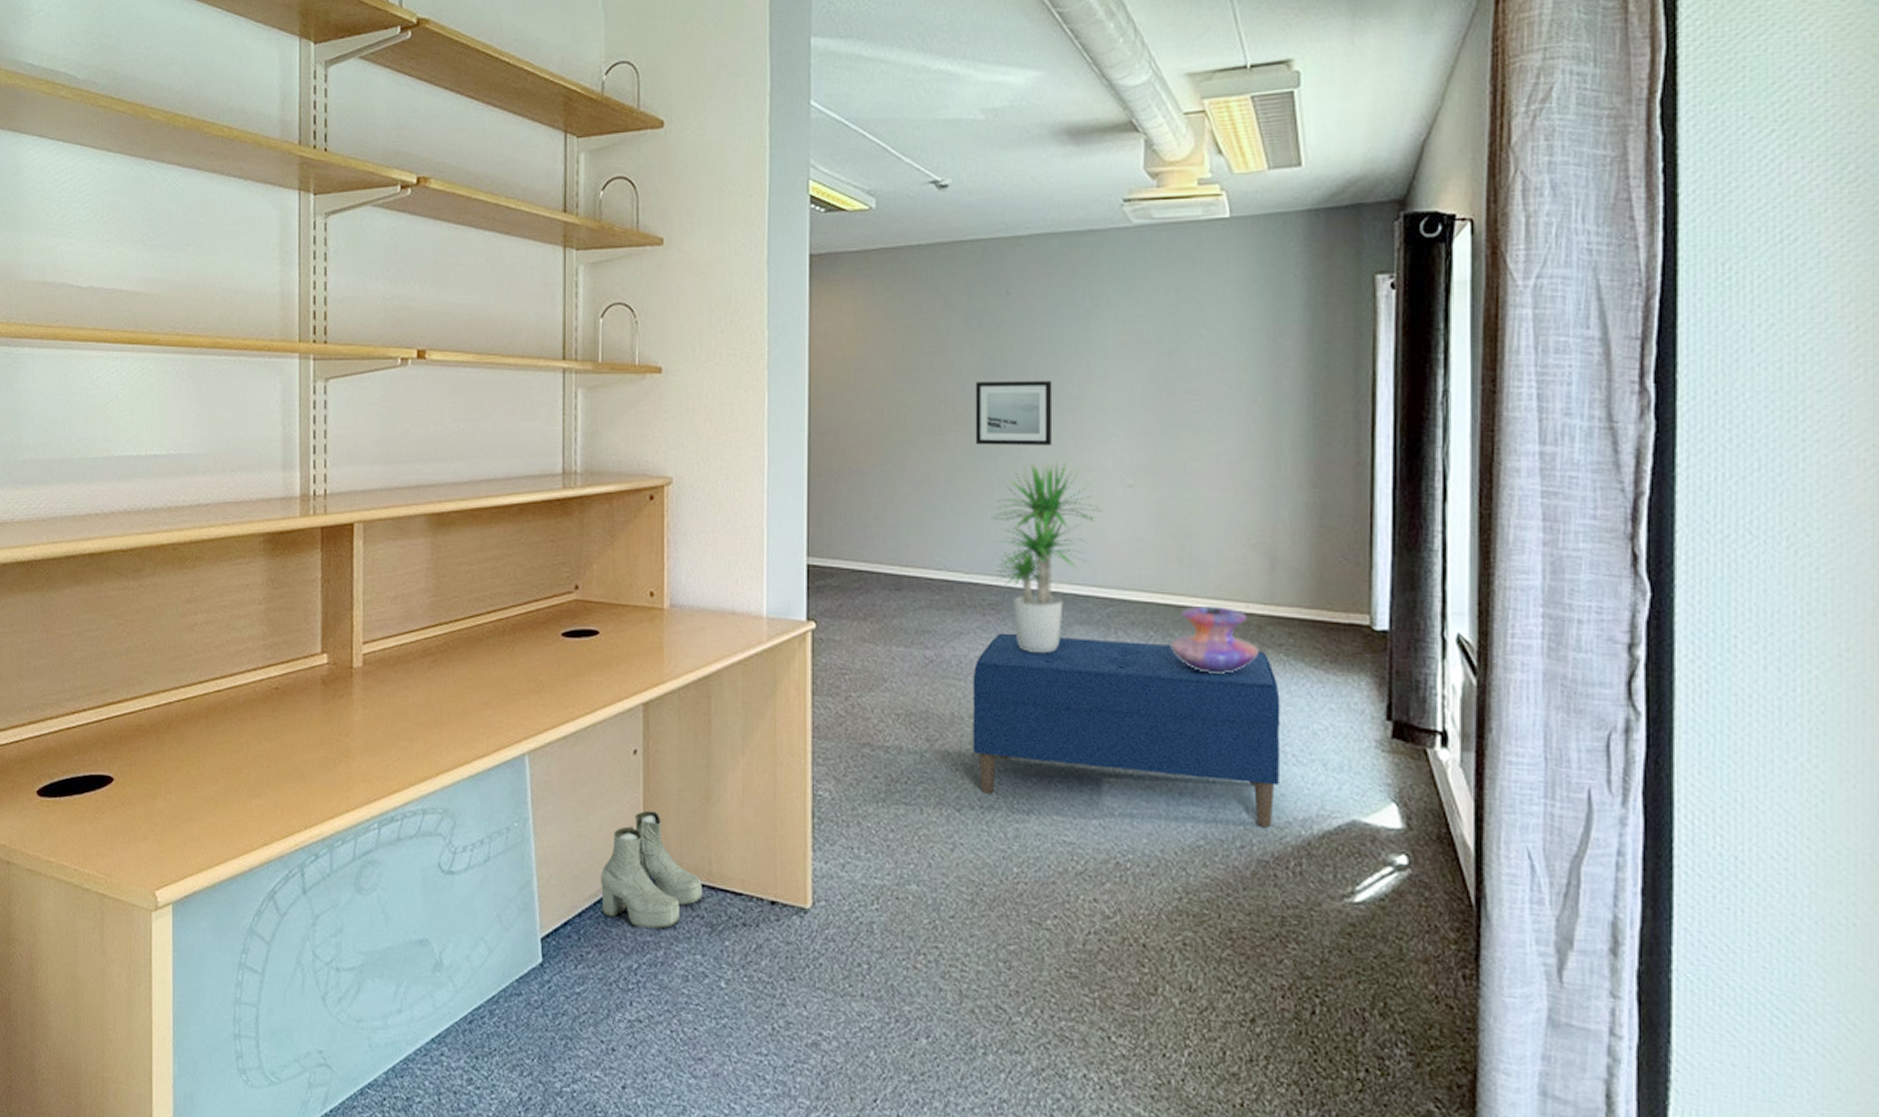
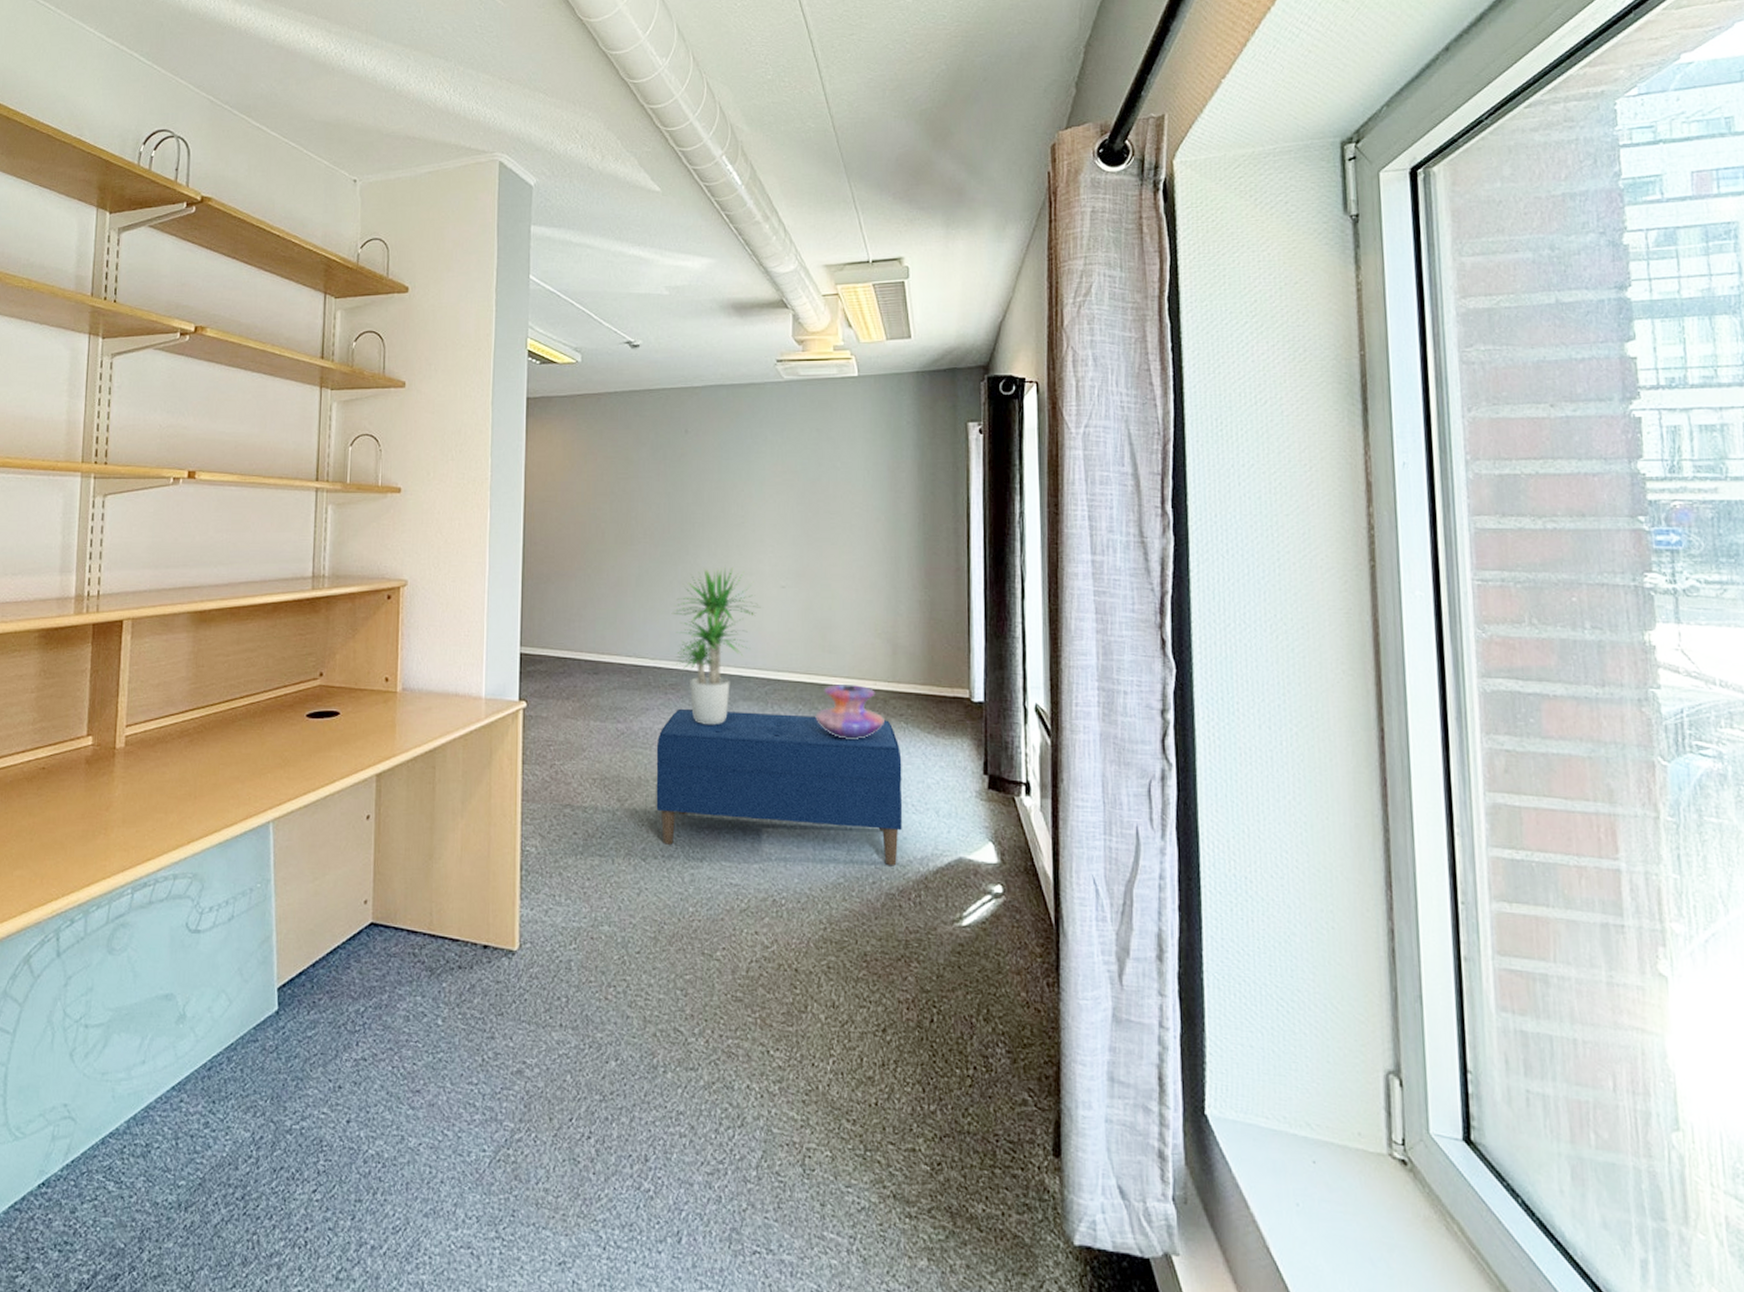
boots: present [601,810,703,930] -> none [333,869,425,976]
wall art: present [975,381,1053,445] -> none [659,502,722,554]

